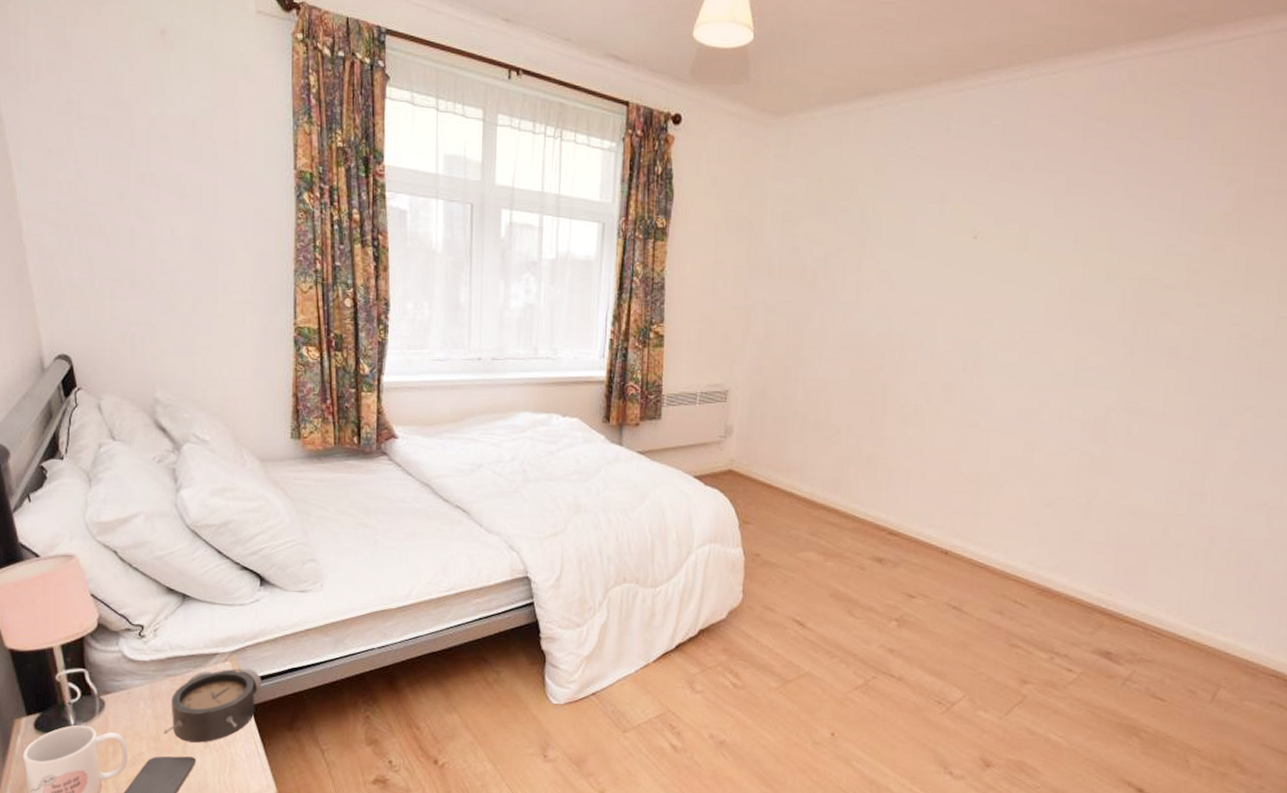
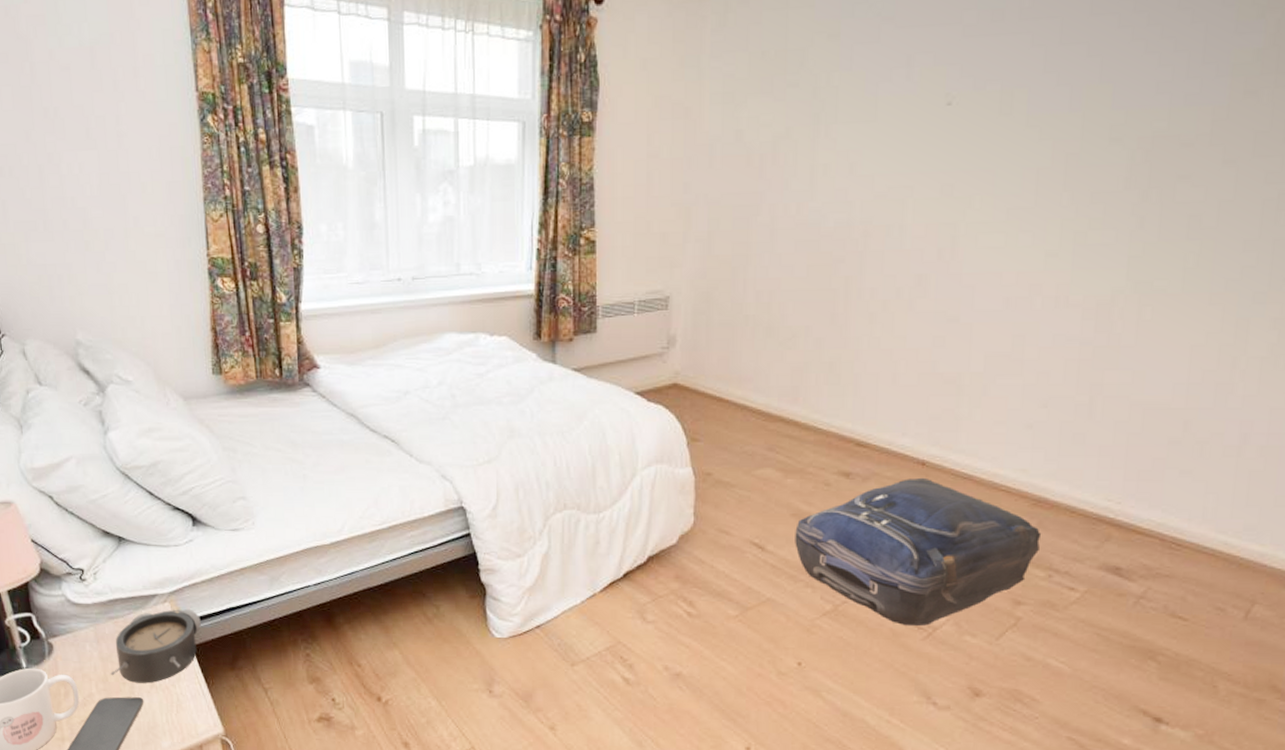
suitcase: none [832,565,1046,702] -> present [795,477,1042,627]

